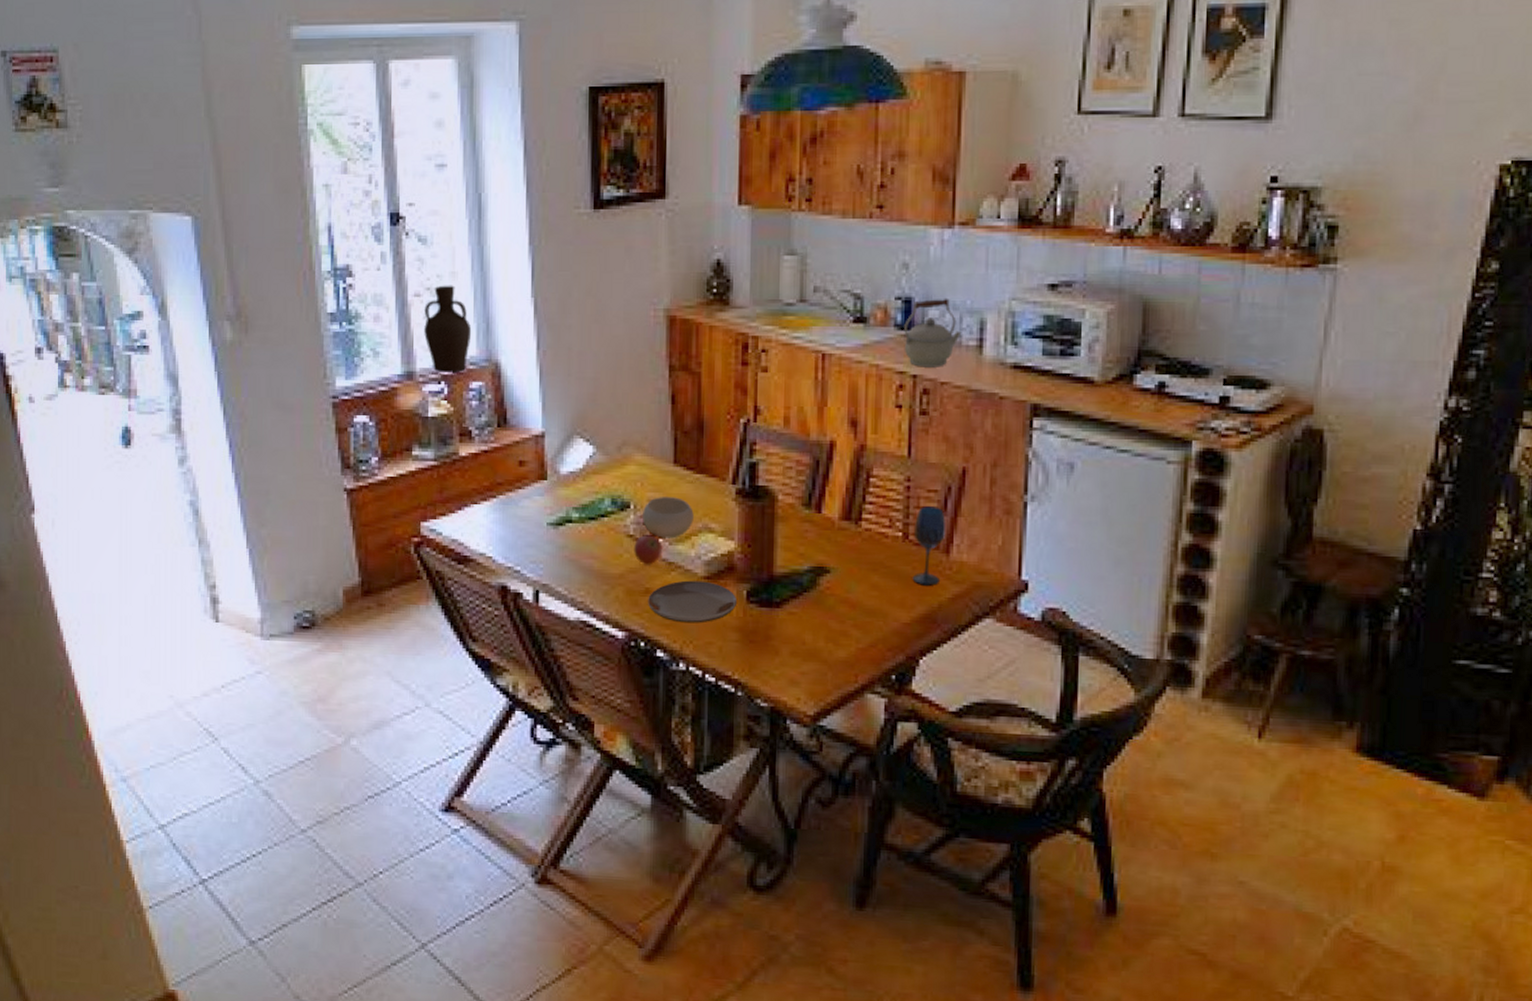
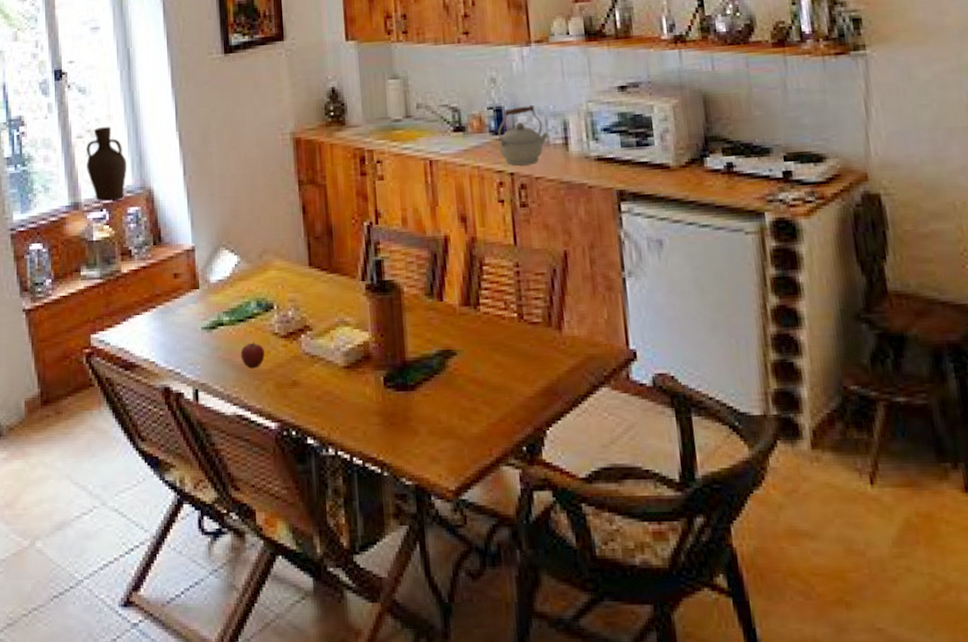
fruit: none [589,542,616,572] -> present [240,341,265,369]
fruit: present [634,535,663,564] -> none [280,332,306,359]
bowl: present [643,497,694,539] -> none [285,296,331,334]
plate: present [648,580,736,623] -> none [296,370,375,411]
wineglass: present [912,506,945,586] -> none [526,288,556,361]

